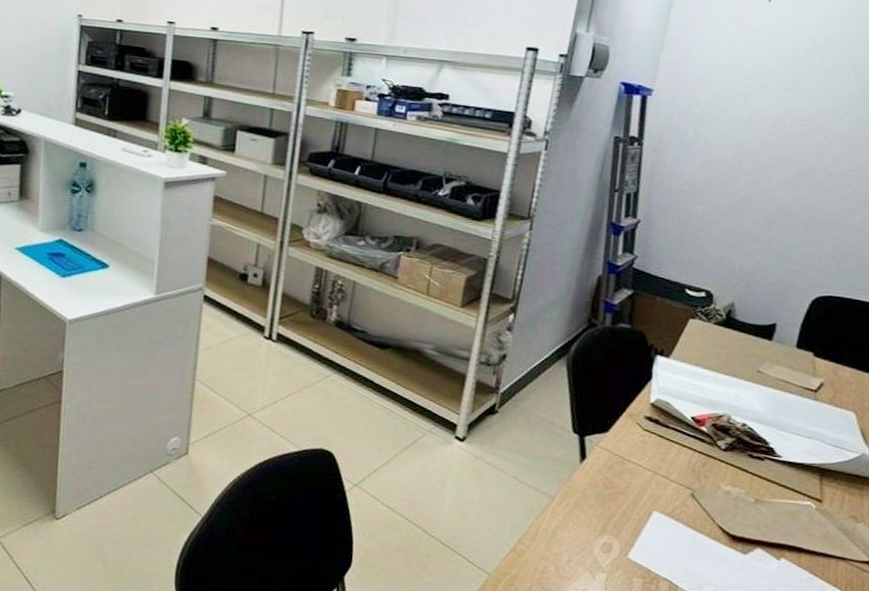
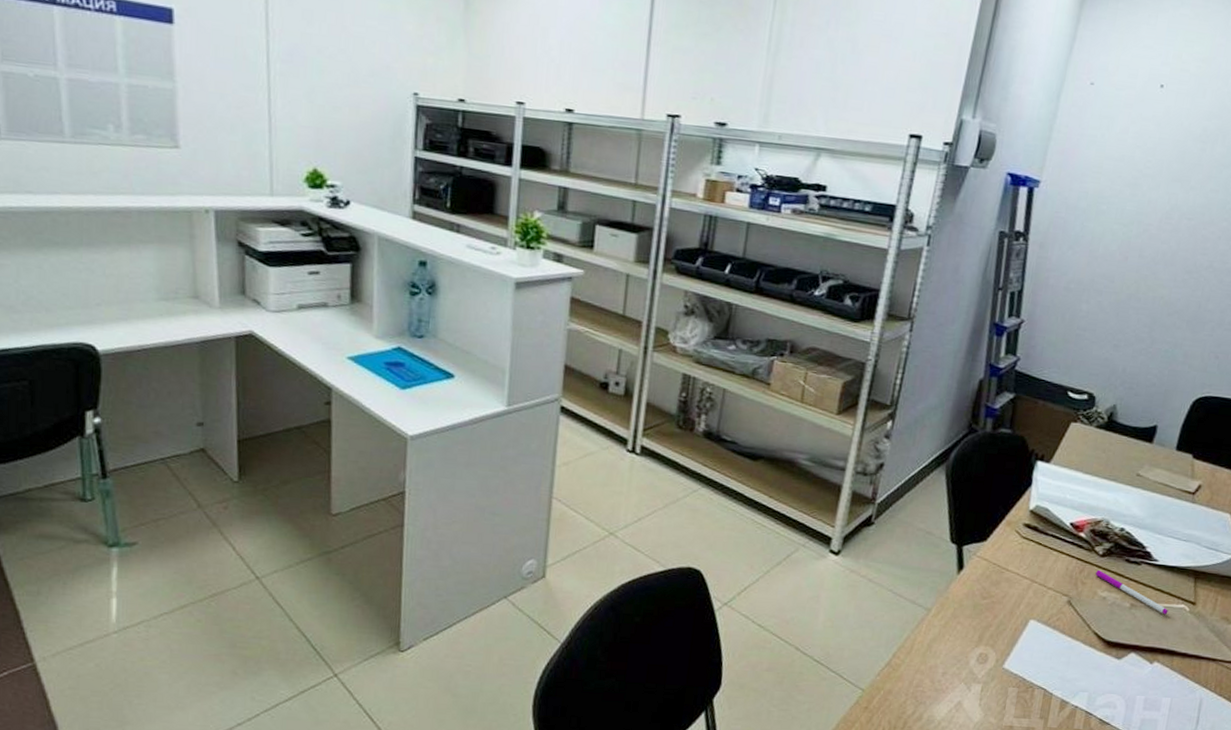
pen: none [718,463,794,511] -> present [1095,569,1169,615]

